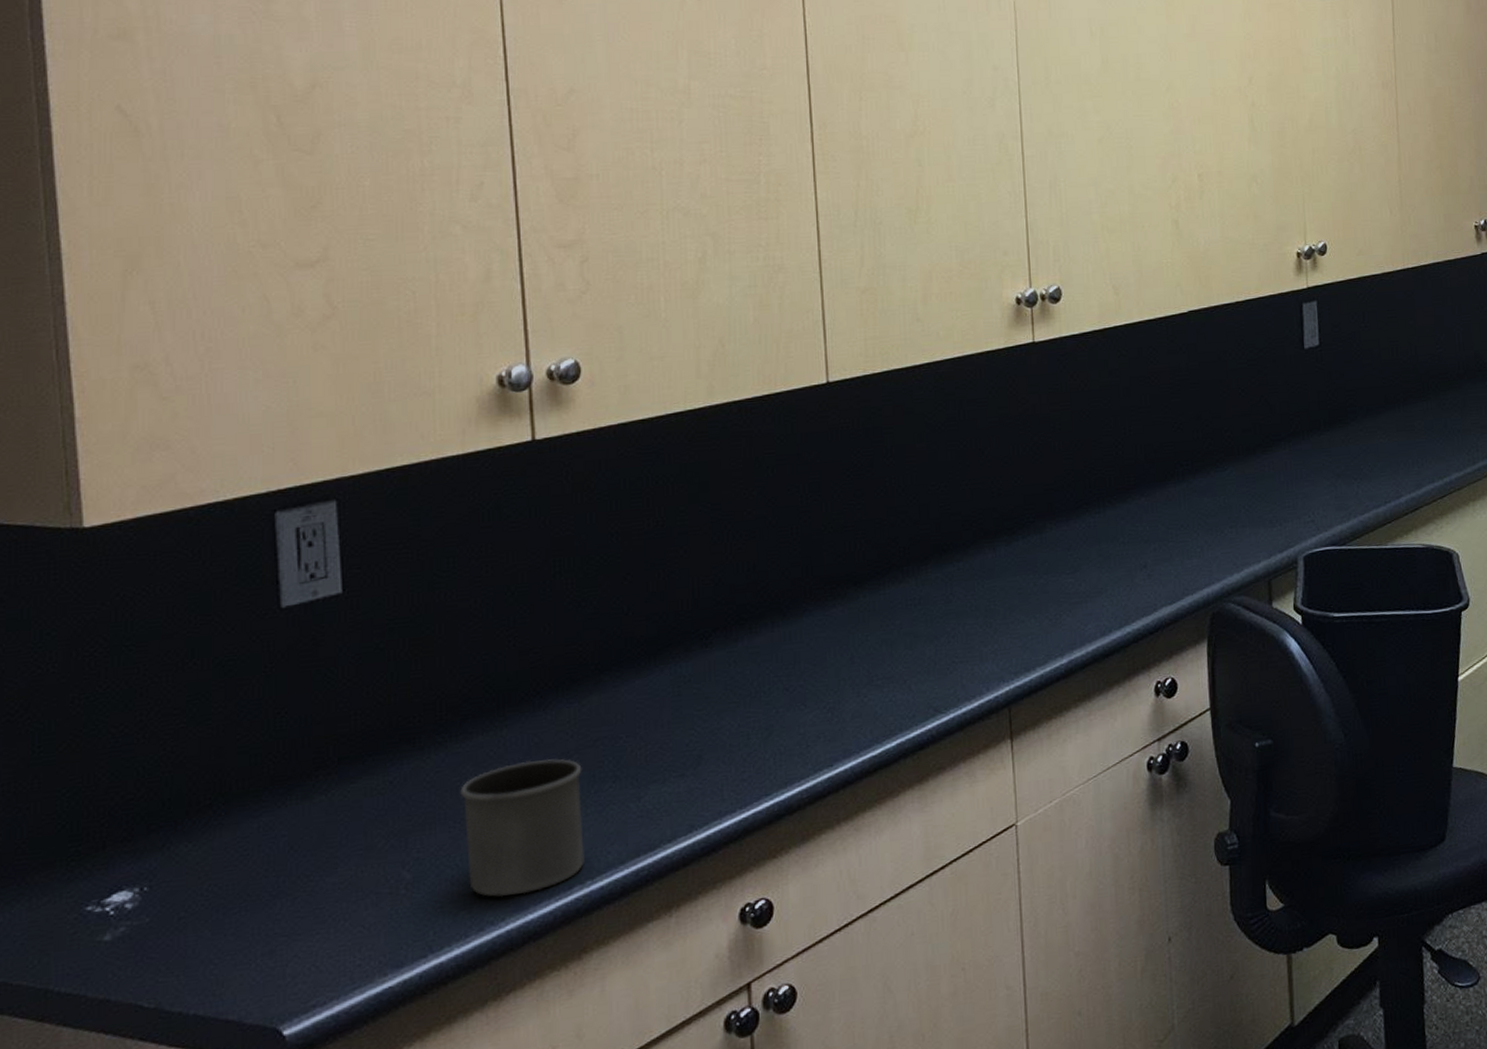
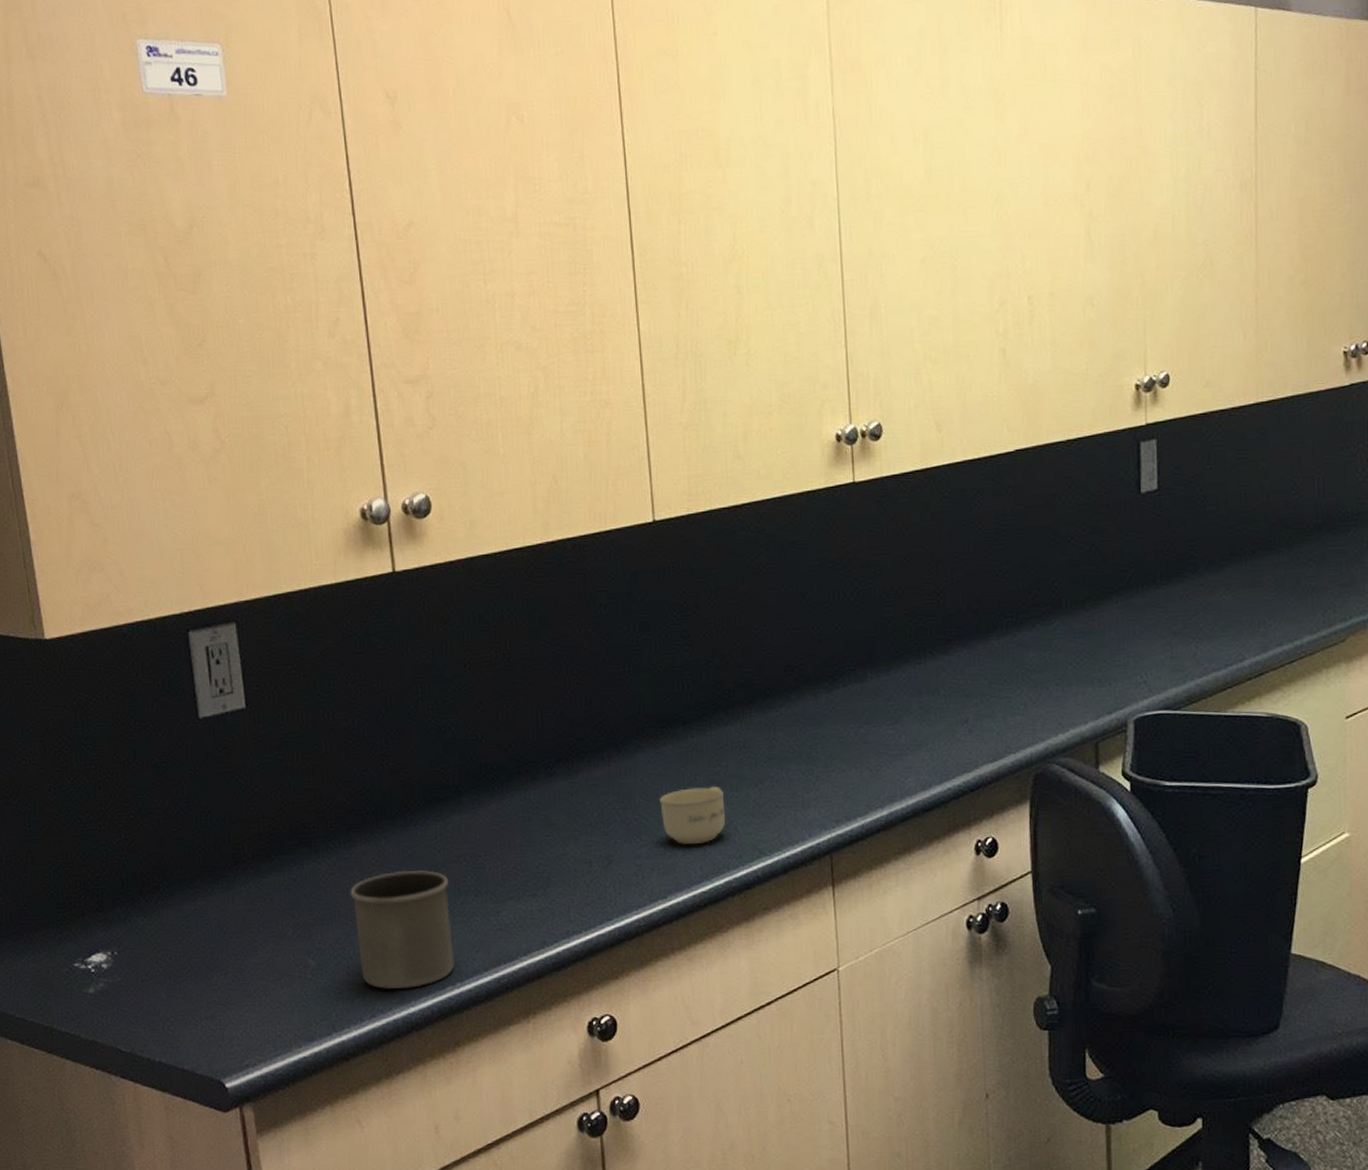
cup: none [827,645,898,709] -> present [659,786,725,845]

